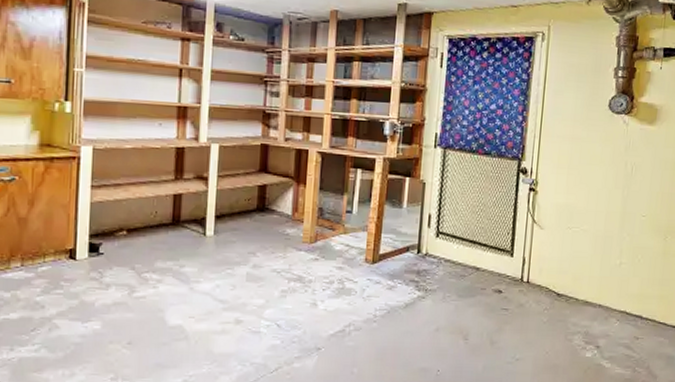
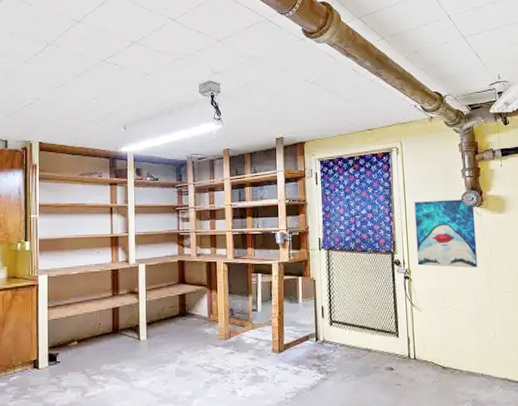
wall art: none [547,101,622,186] -> present [414,199,478,269]

